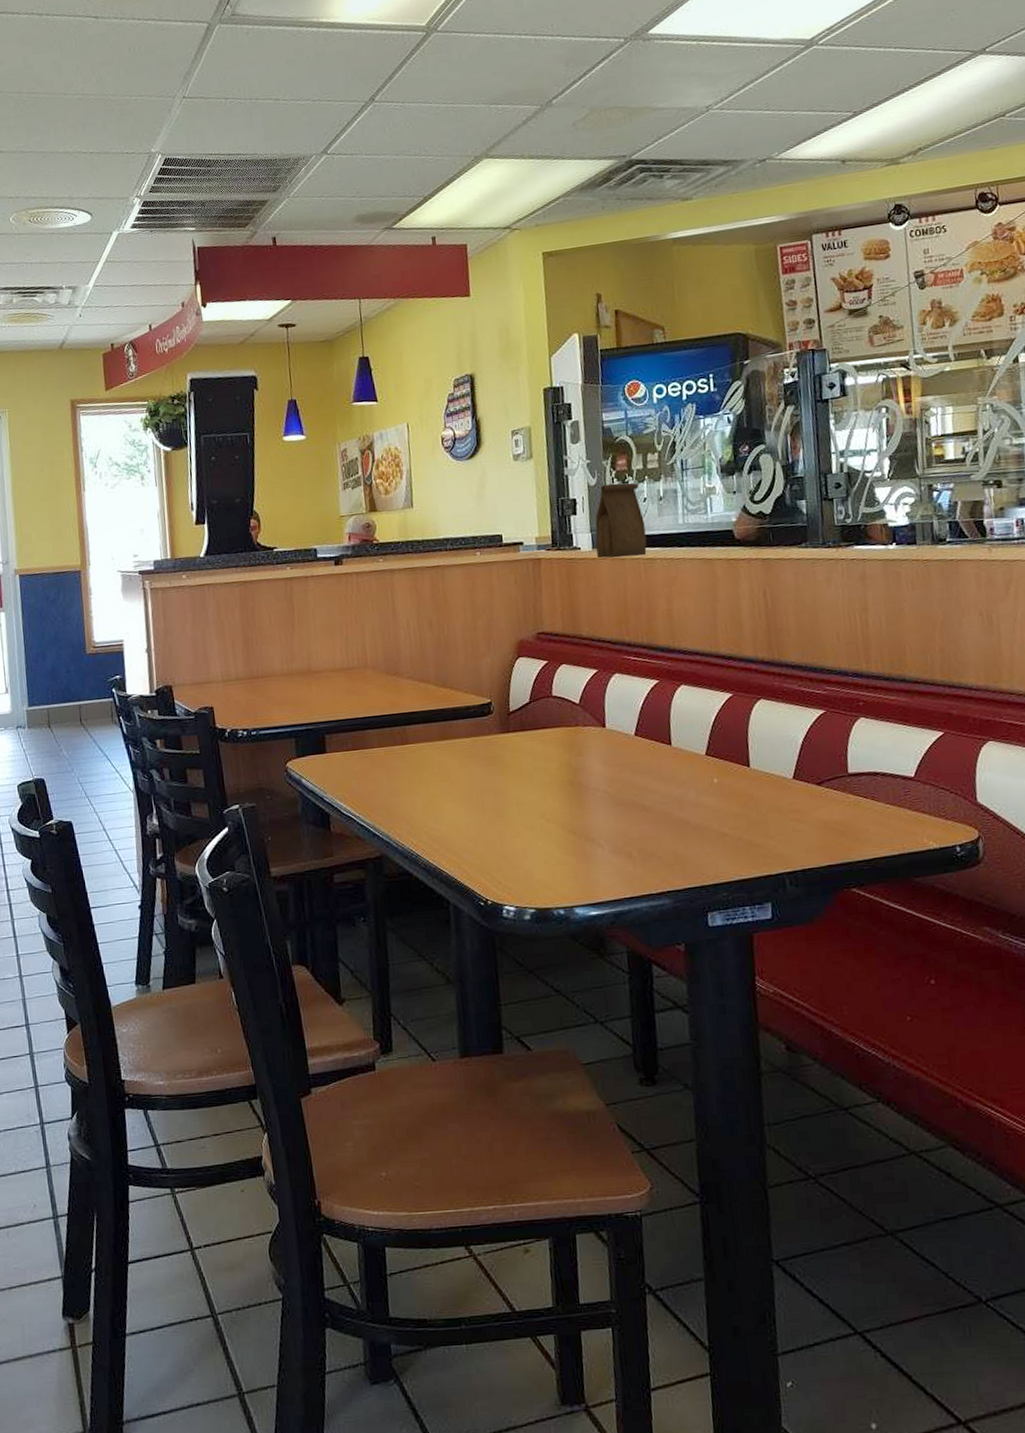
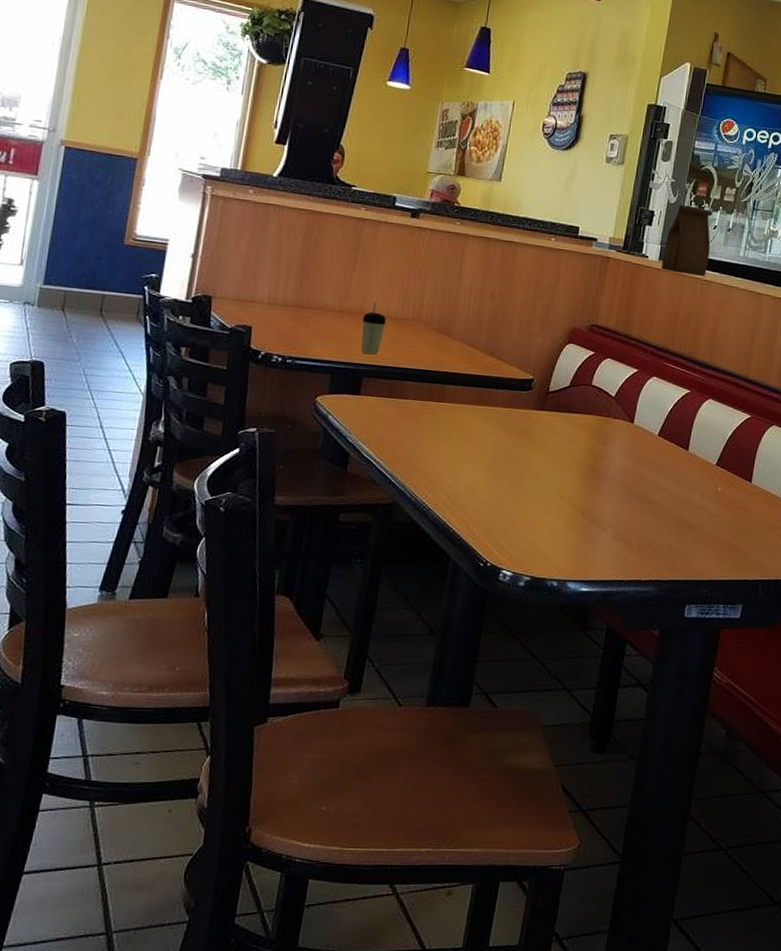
beverage cup: none [311,657,335,711] -> present [360,302,386,355]

